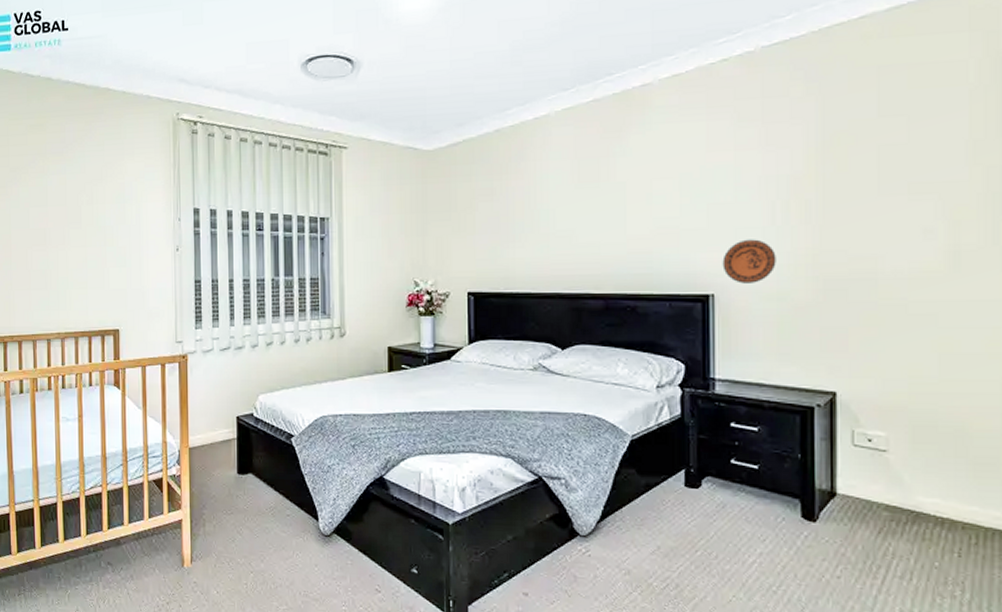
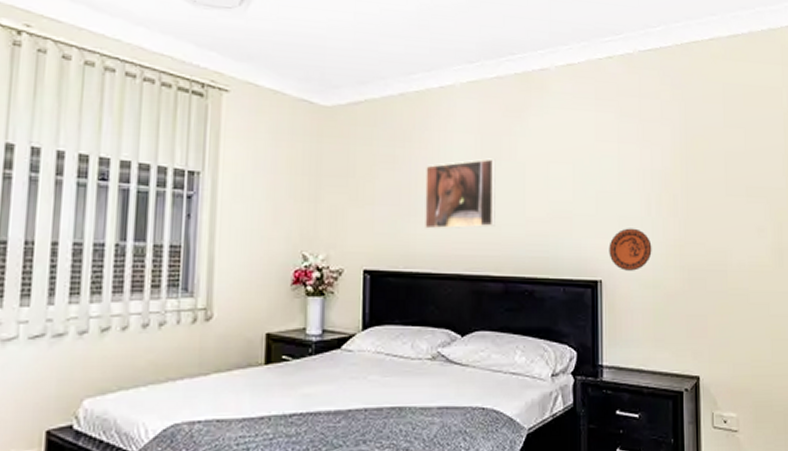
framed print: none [523,181,594,253] -> present [425,158,496,229]

